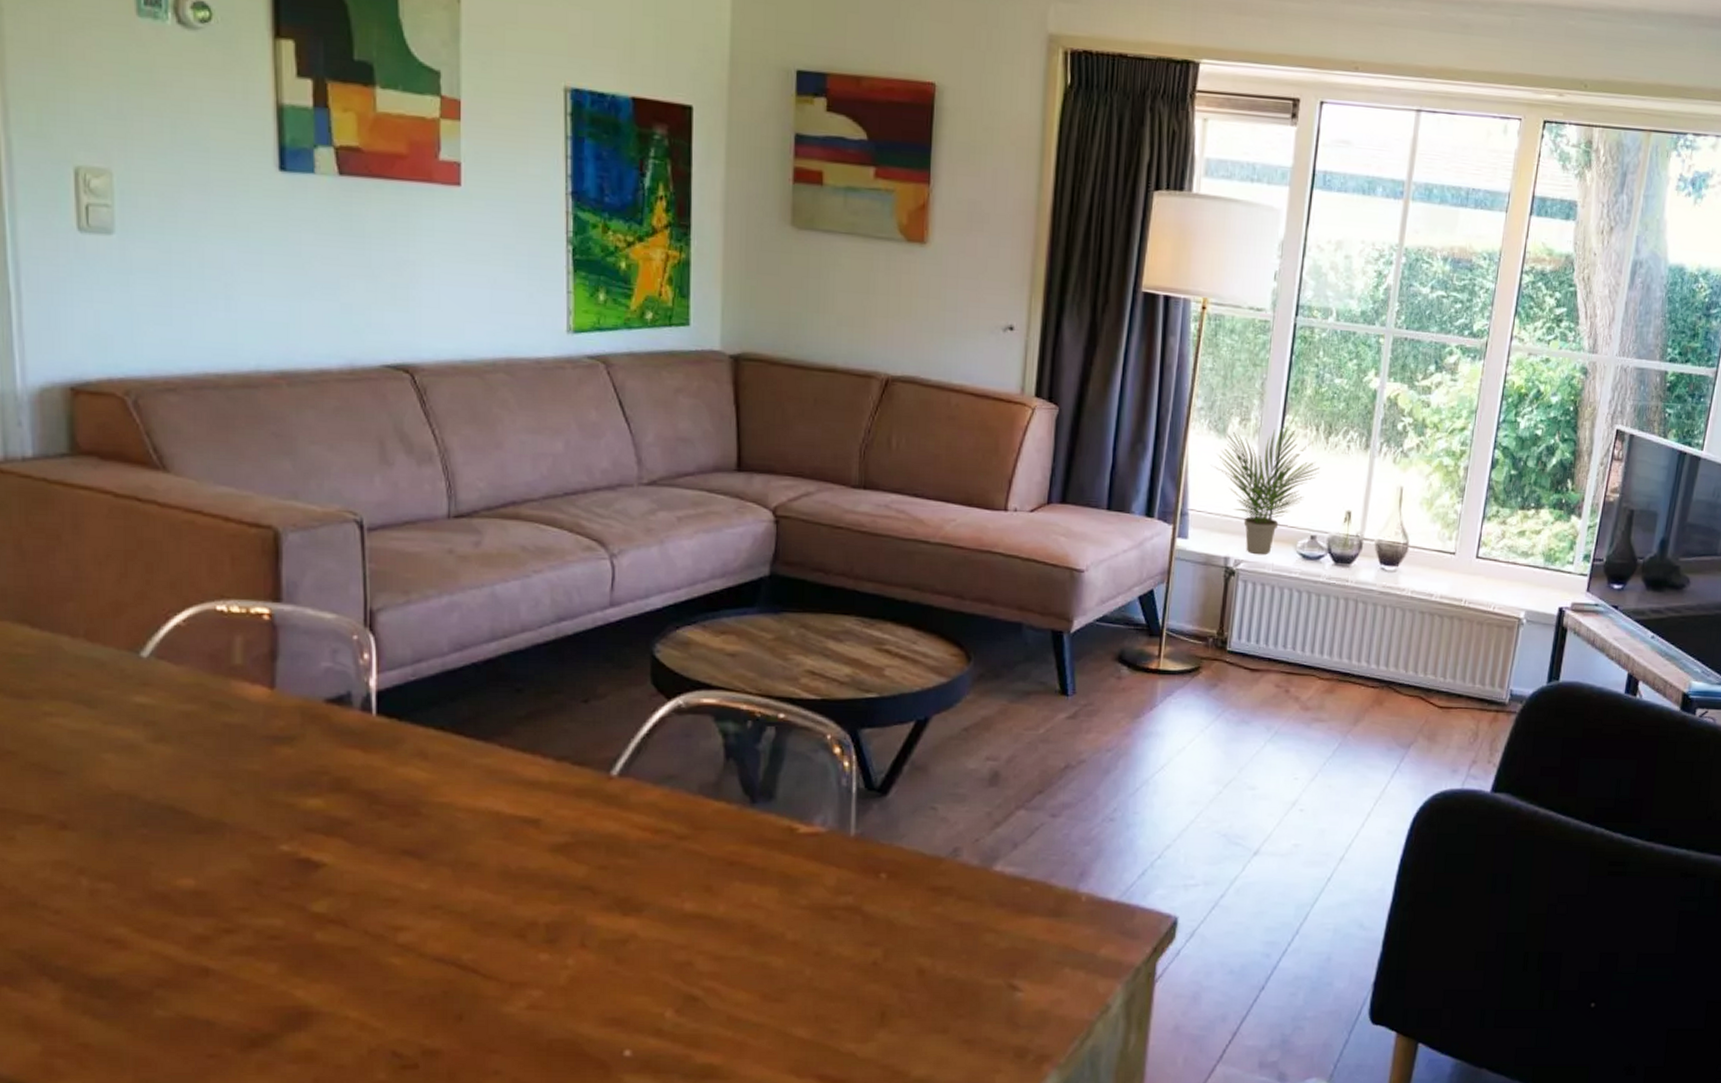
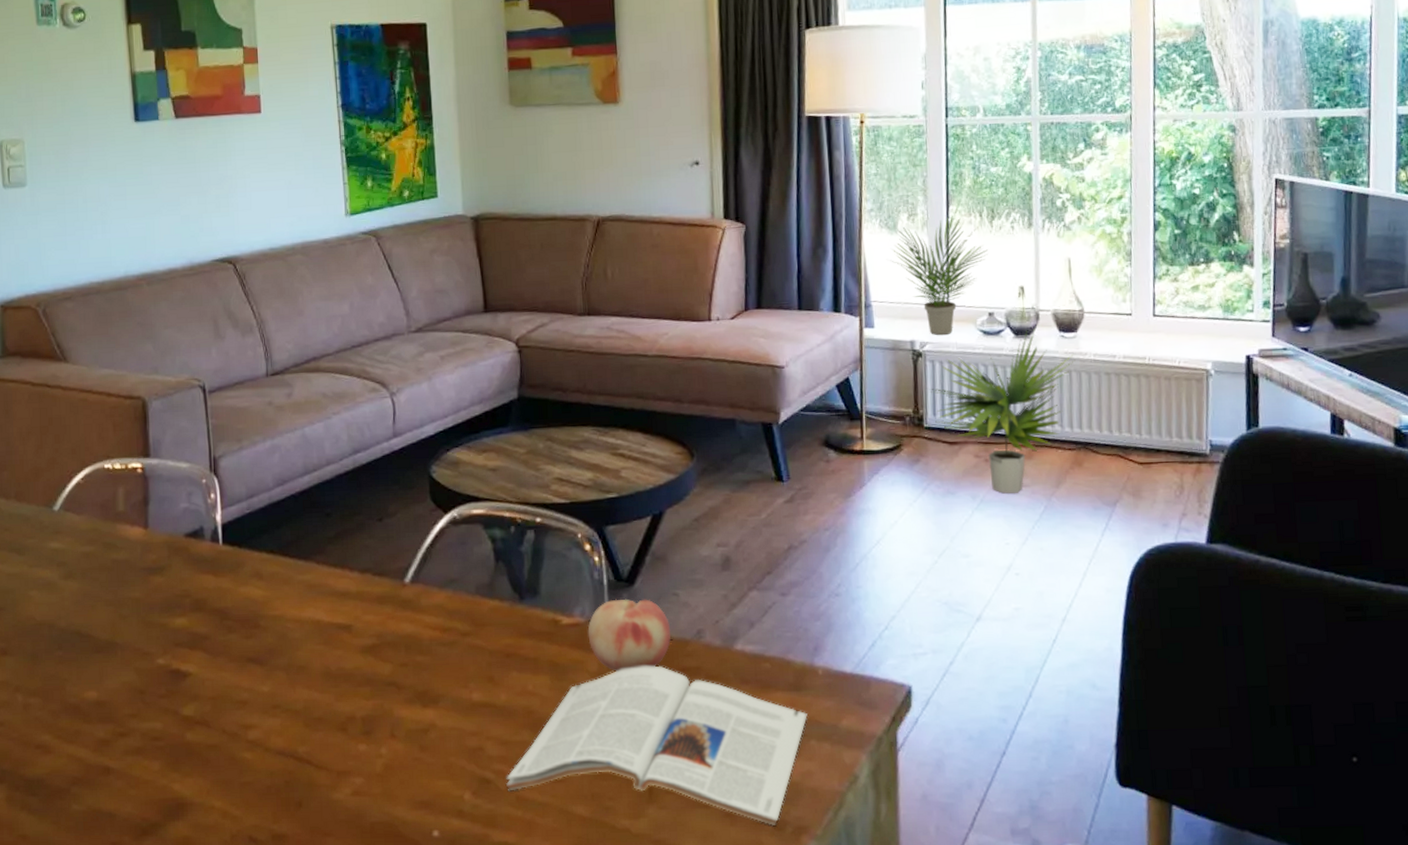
magazine: none [717,883,1064,1053] -> present [506,666,807,825]
fruit: none [828,809,924,887] -> present [588,598,671,672]
plant: none [1235,555,1392,729] -> present [927,326,1076,494]

